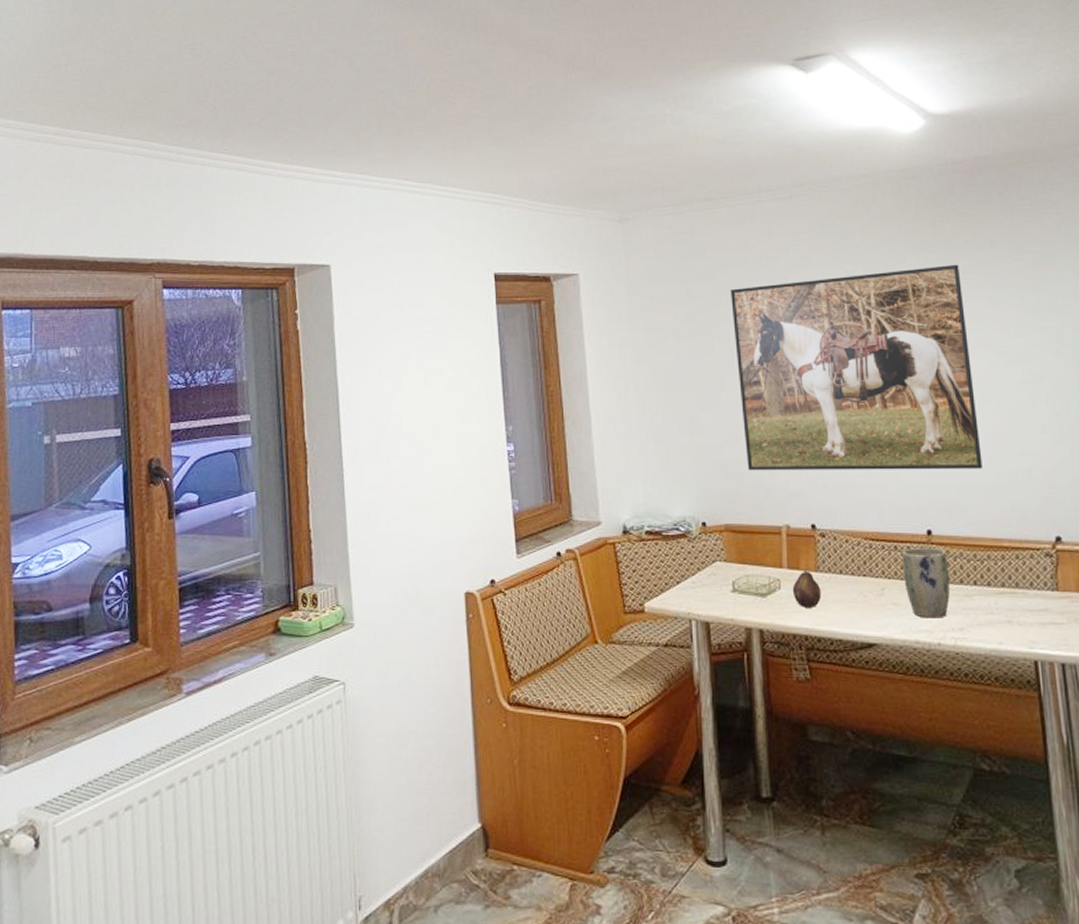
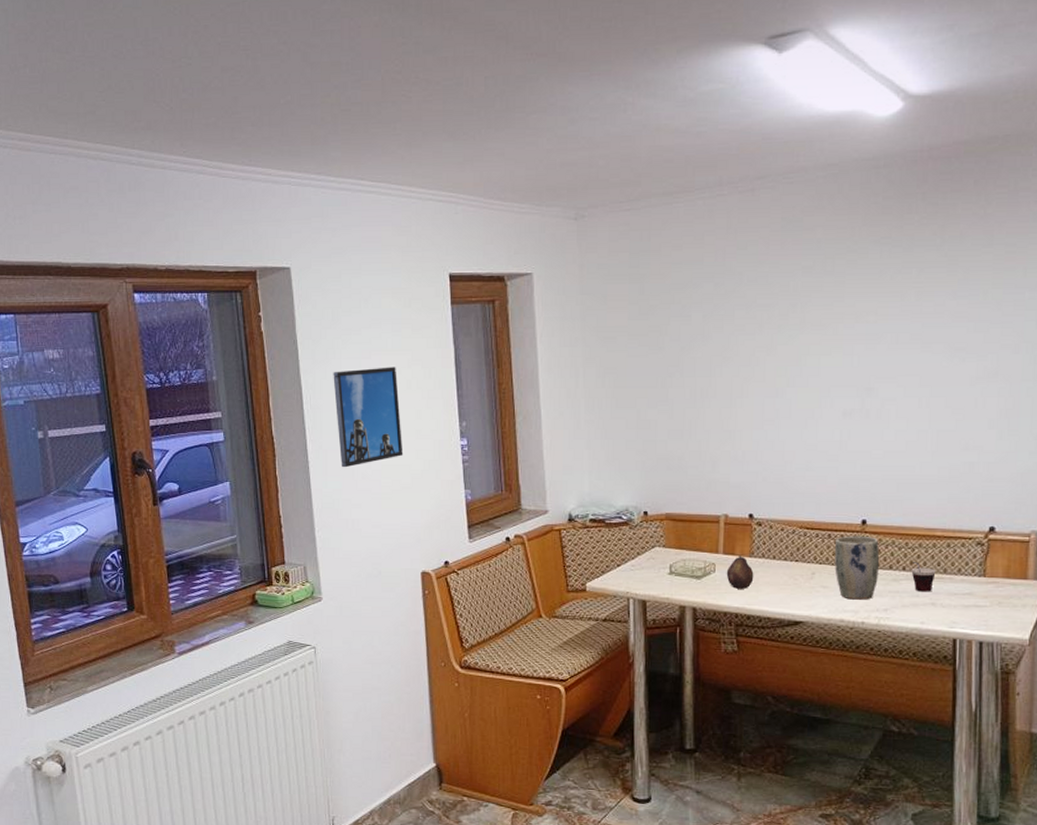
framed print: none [372,367,446,476] -> present [333,367,404,468]
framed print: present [730,264,983,471] -> none [684,258,925,464]
cup: none [983,574,1008,609] -> present [911,561,936,592]

